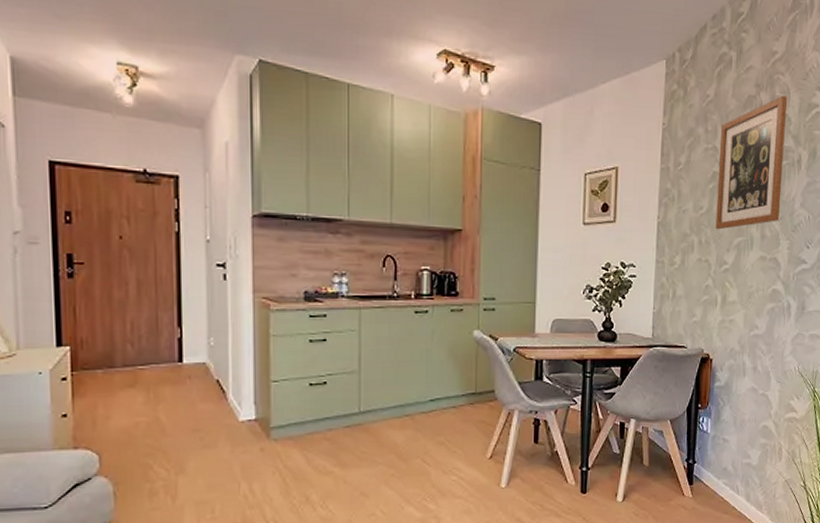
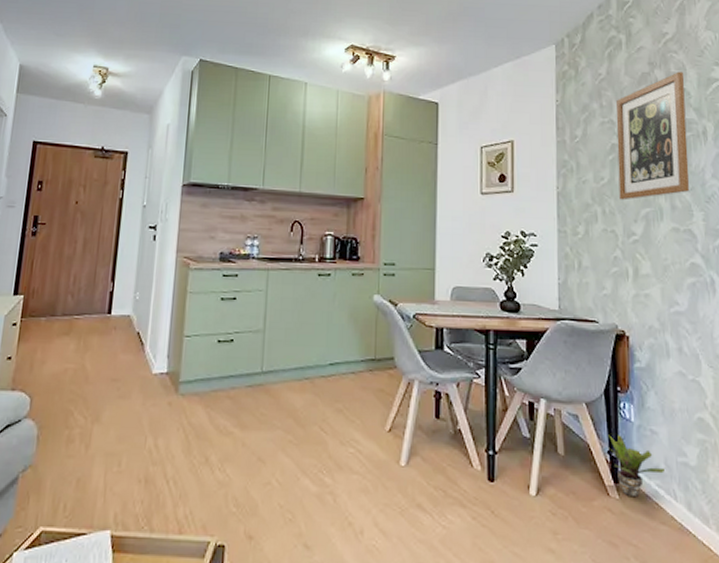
potted plant: none [687,445,732,495] -> present [608,435,666,498]

